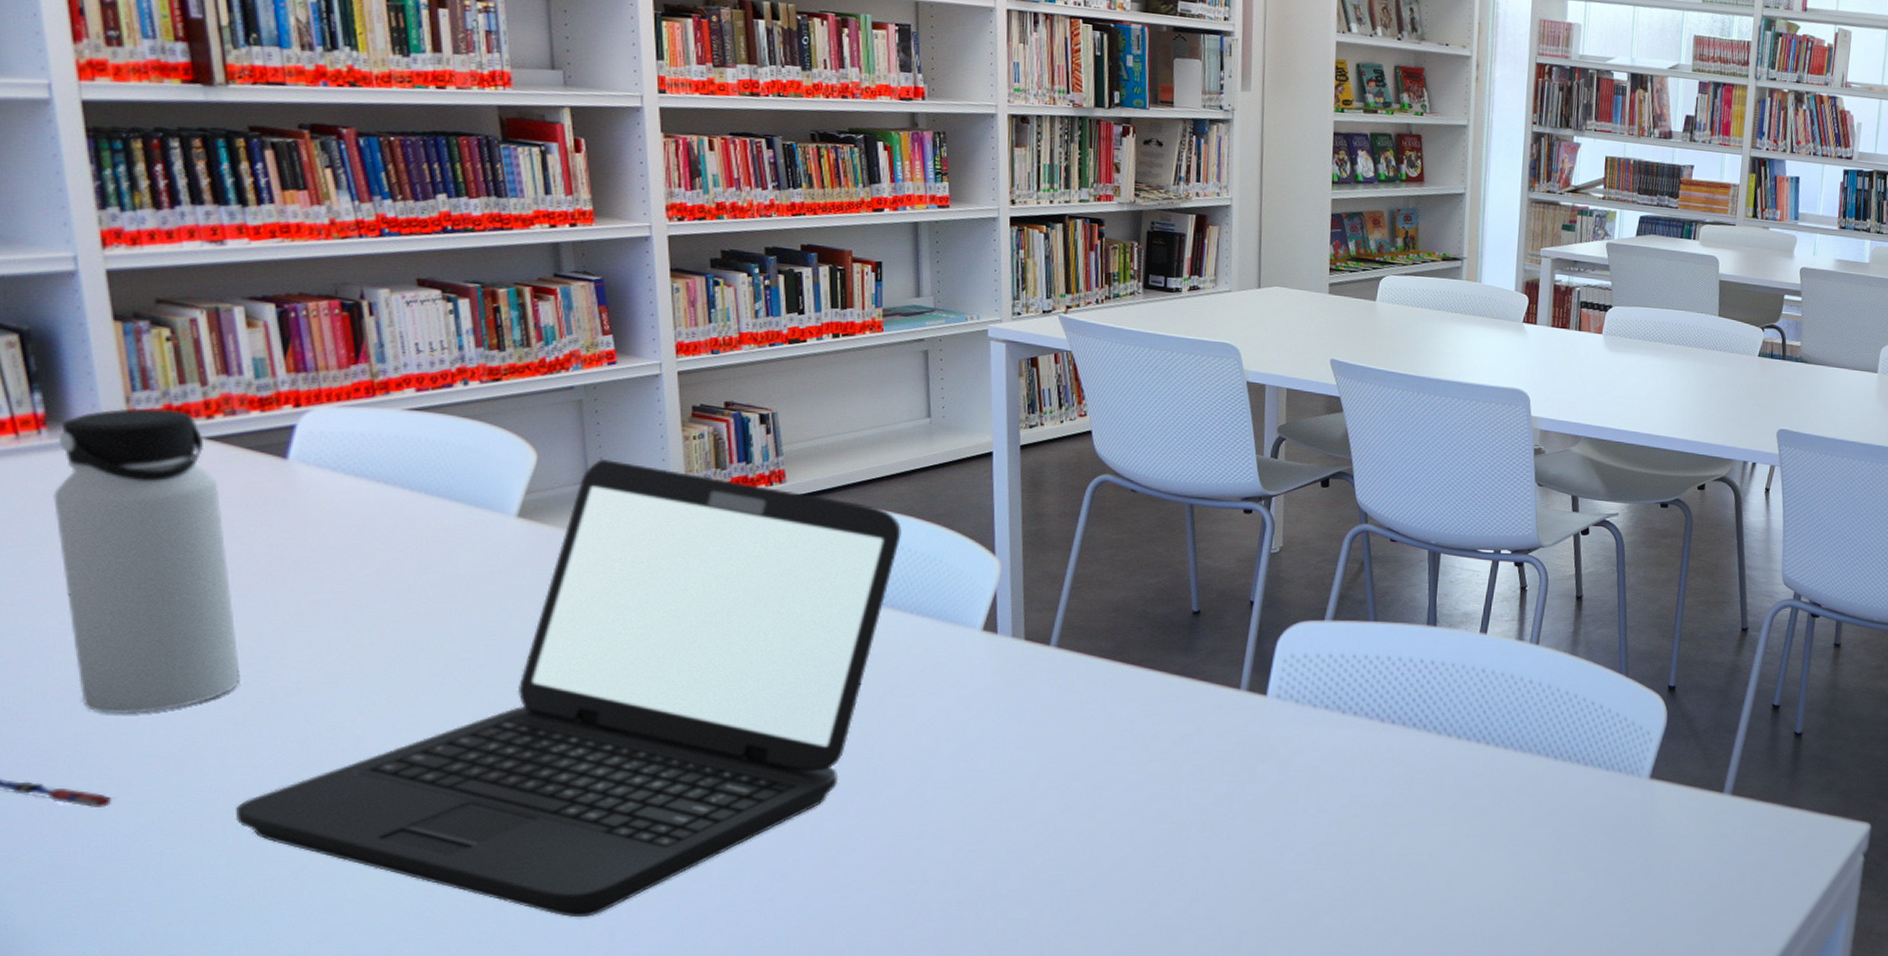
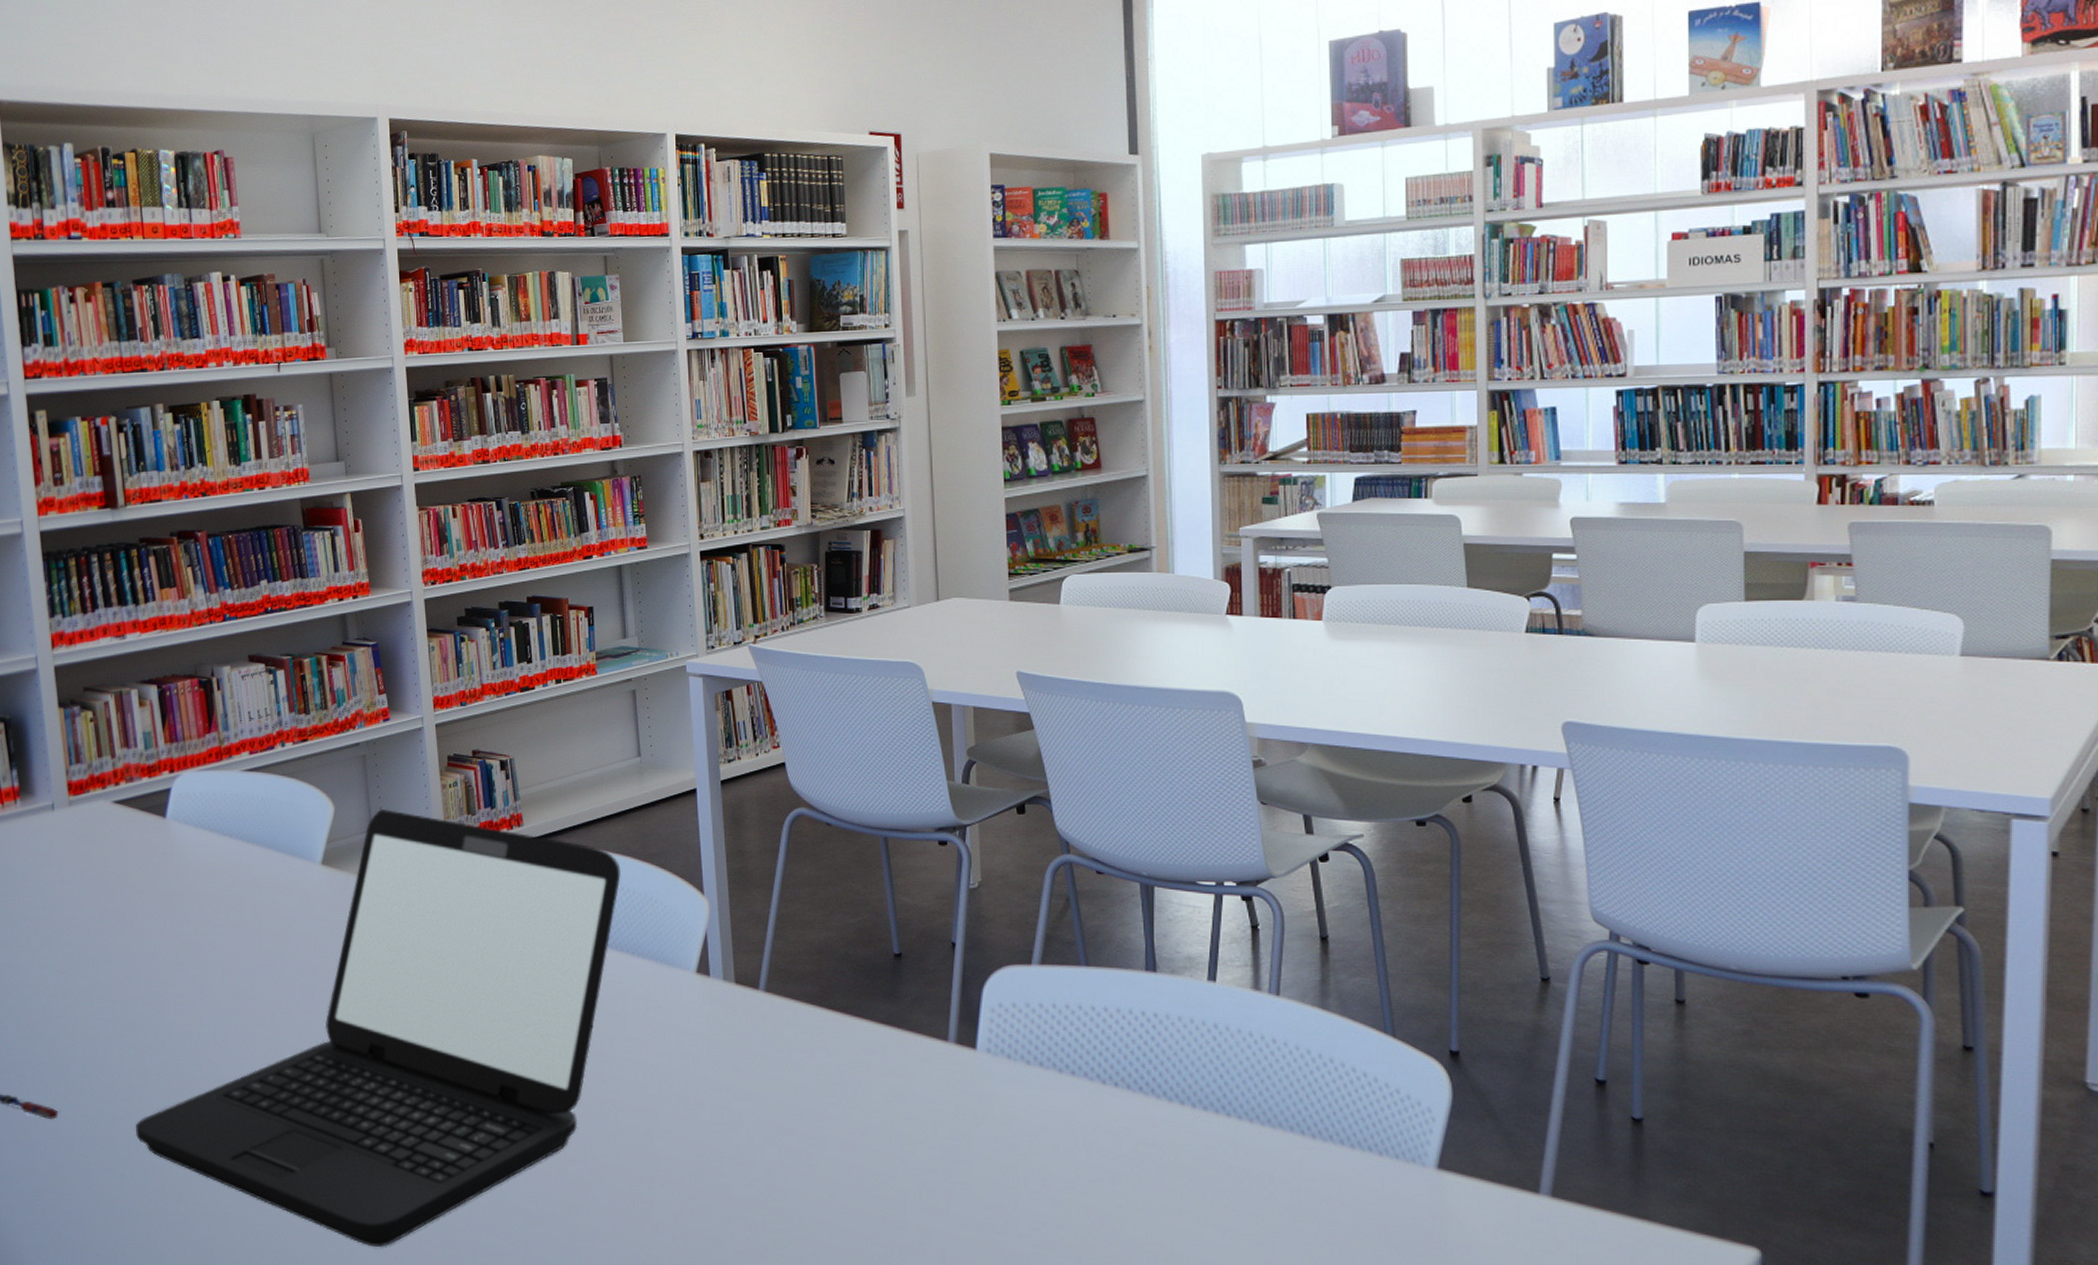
water bottle: present [53,408,241,715] -> none [23,778,138,1040]

